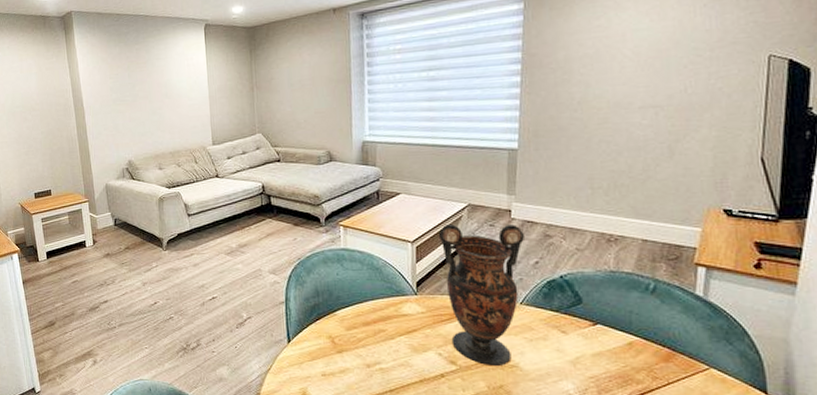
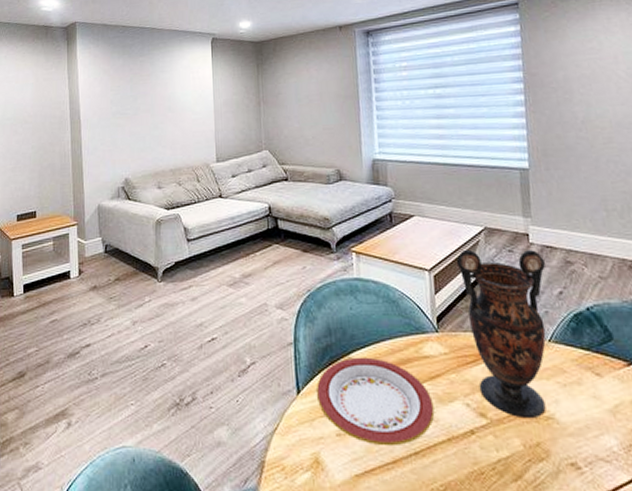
plate: none [305,314,410,385] -> present [317,357,435,447]

